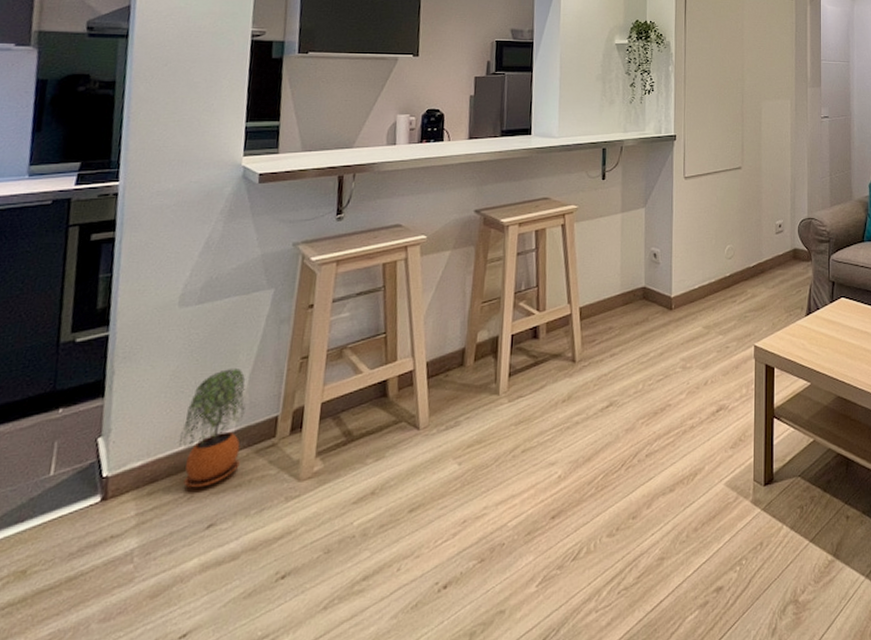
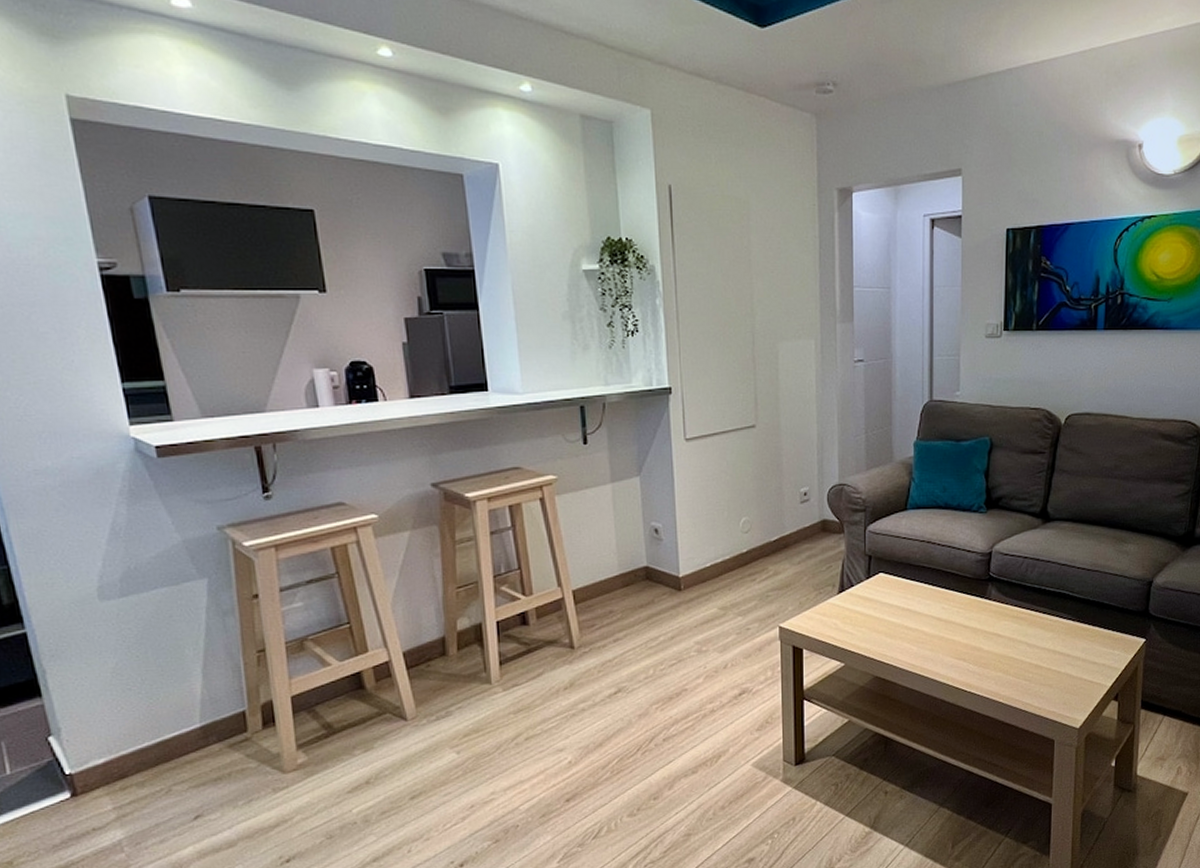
potted plant: present [178,369,246,488] -> none [139,664,214,783]

